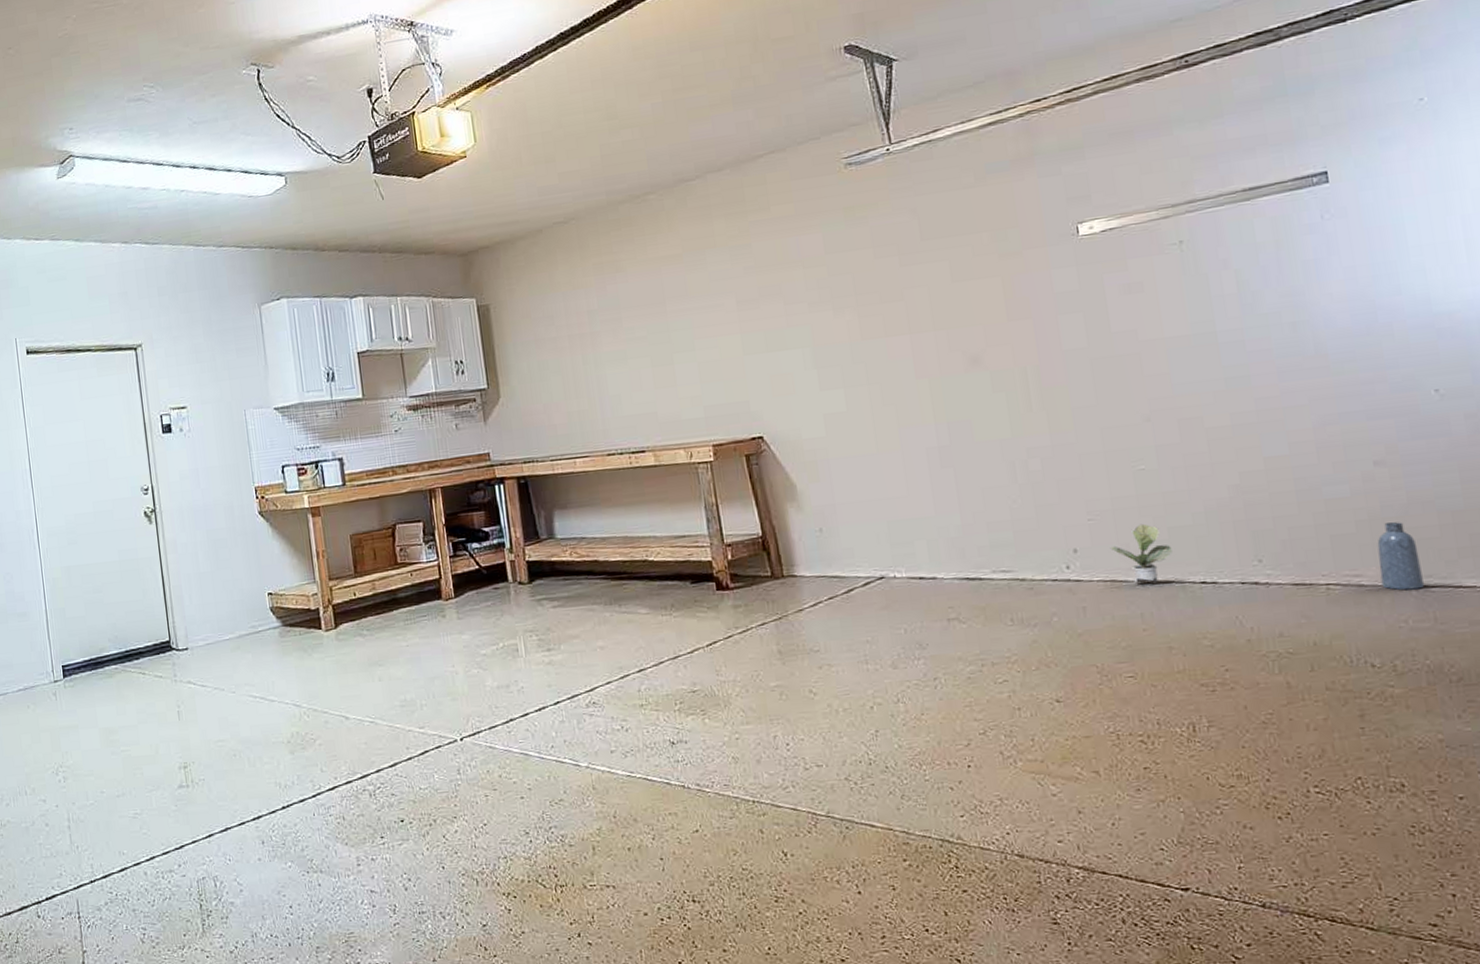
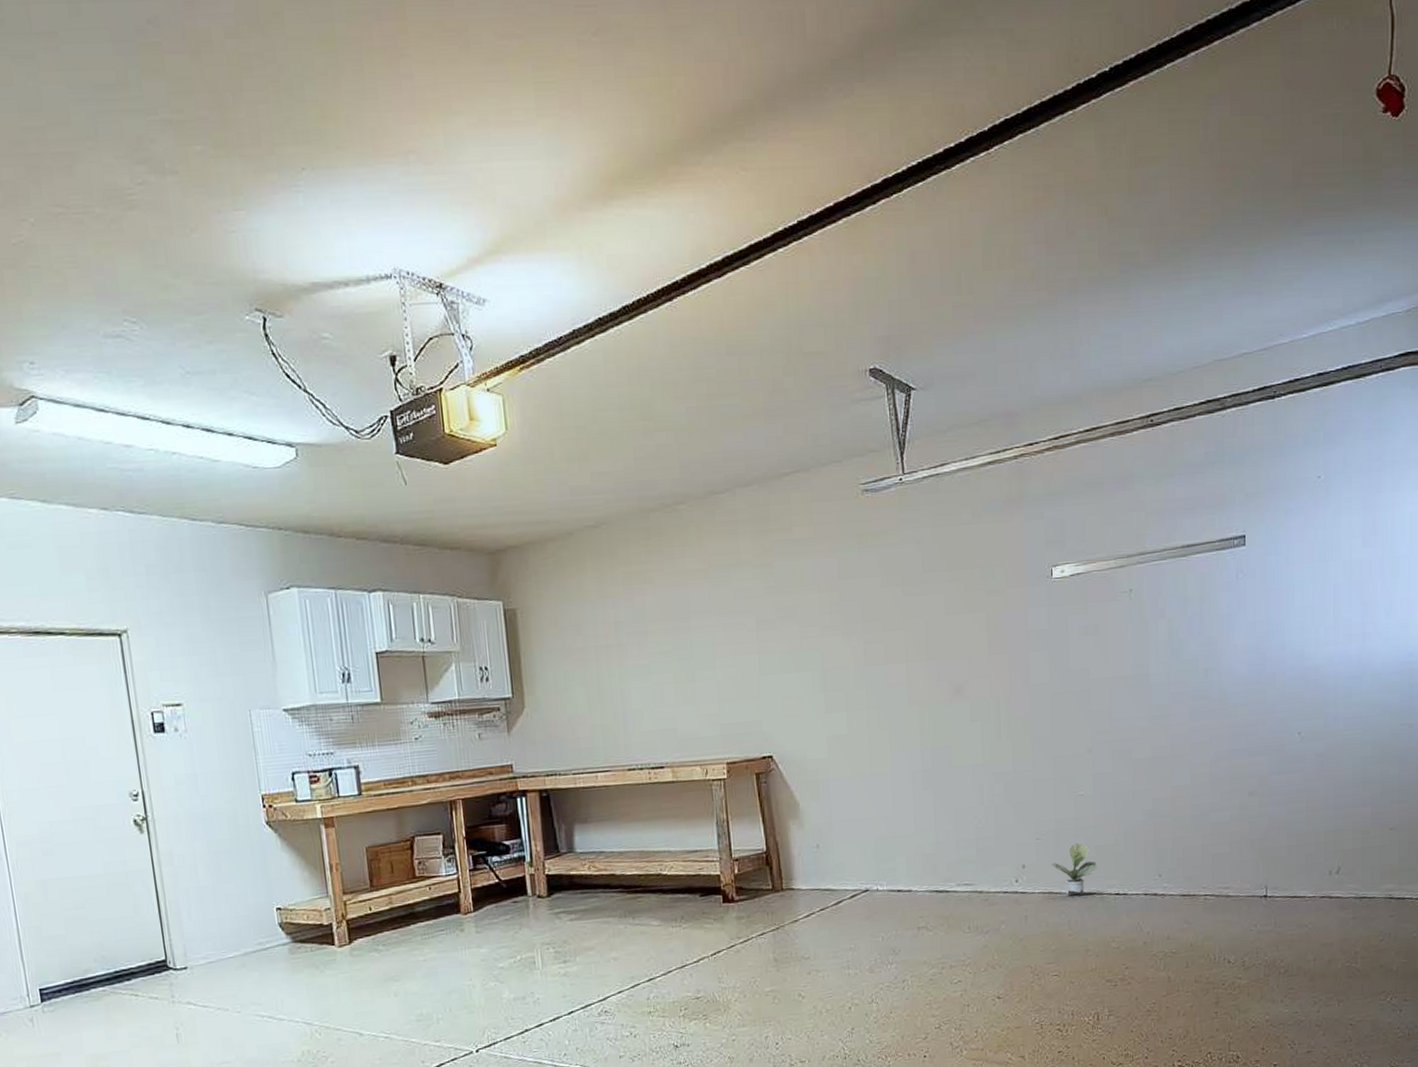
vase: present [1377,522,1424,591] -> none [1242,843,1271,900]

